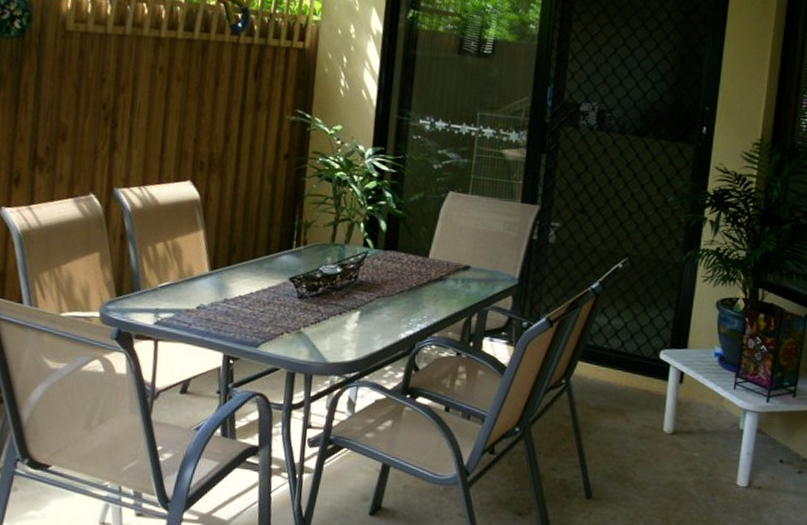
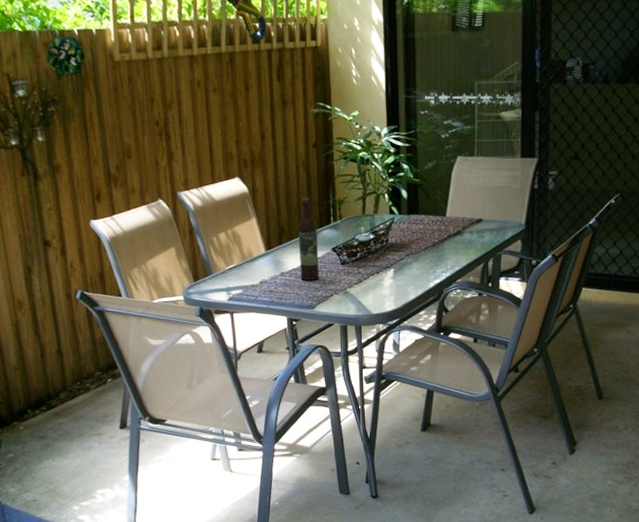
wine bottle: none [247,215,276,313] -> present [298,198,320,280]

